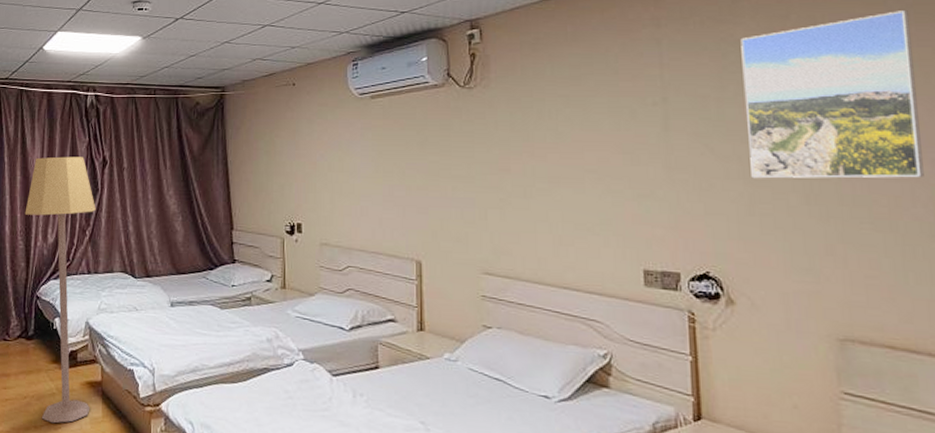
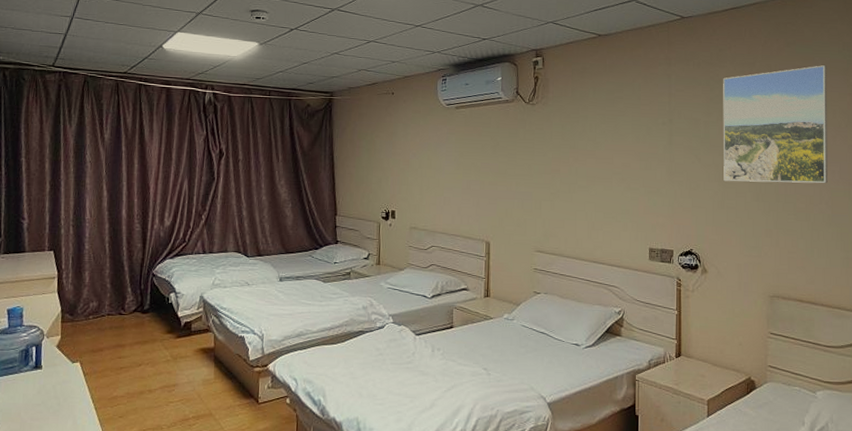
lamp: present [24,156,96,424] -> none [142,147,212,387]

